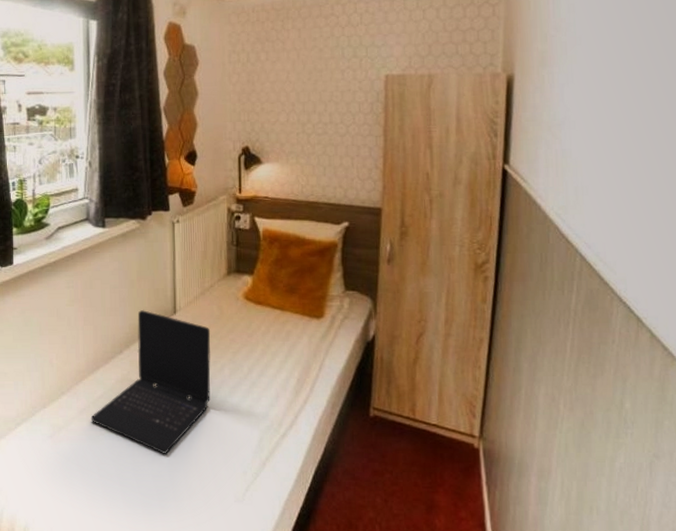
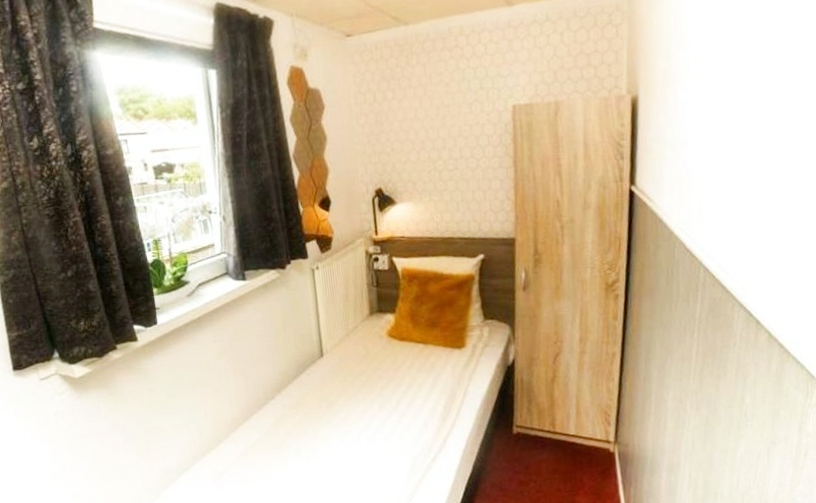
laptop: present [90,309,211,454] -> none [249,355,363,487]

